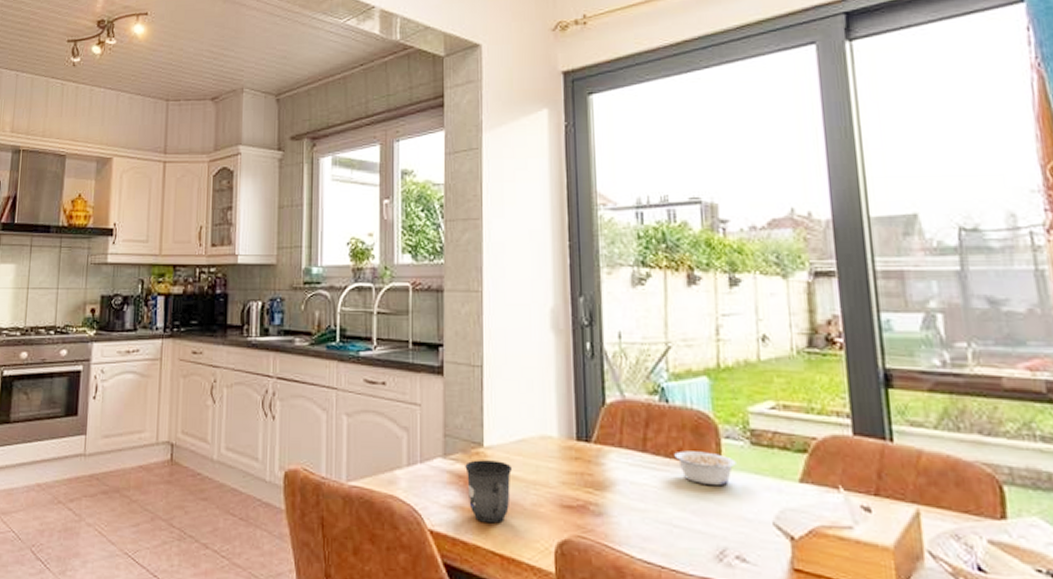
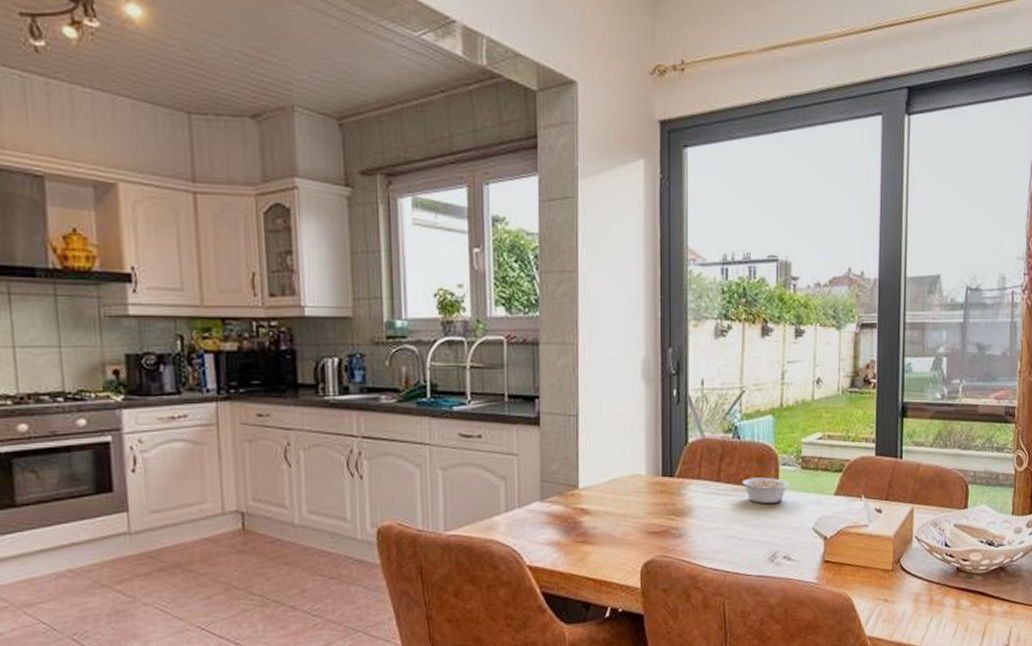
mug: present [465,460,512,524] -> none [561,499,604,554]

